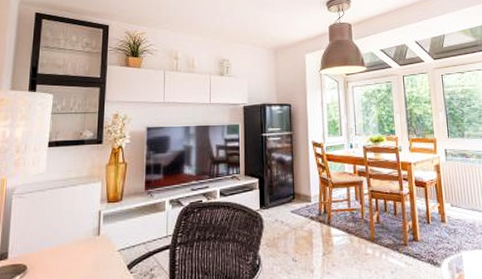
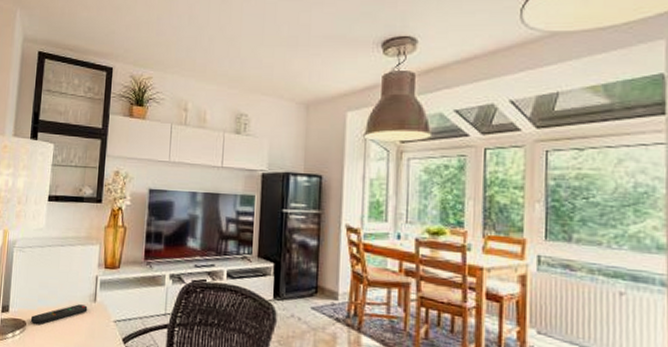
remote control: none [31,240,92,266] -> present [30,304,88,324]

